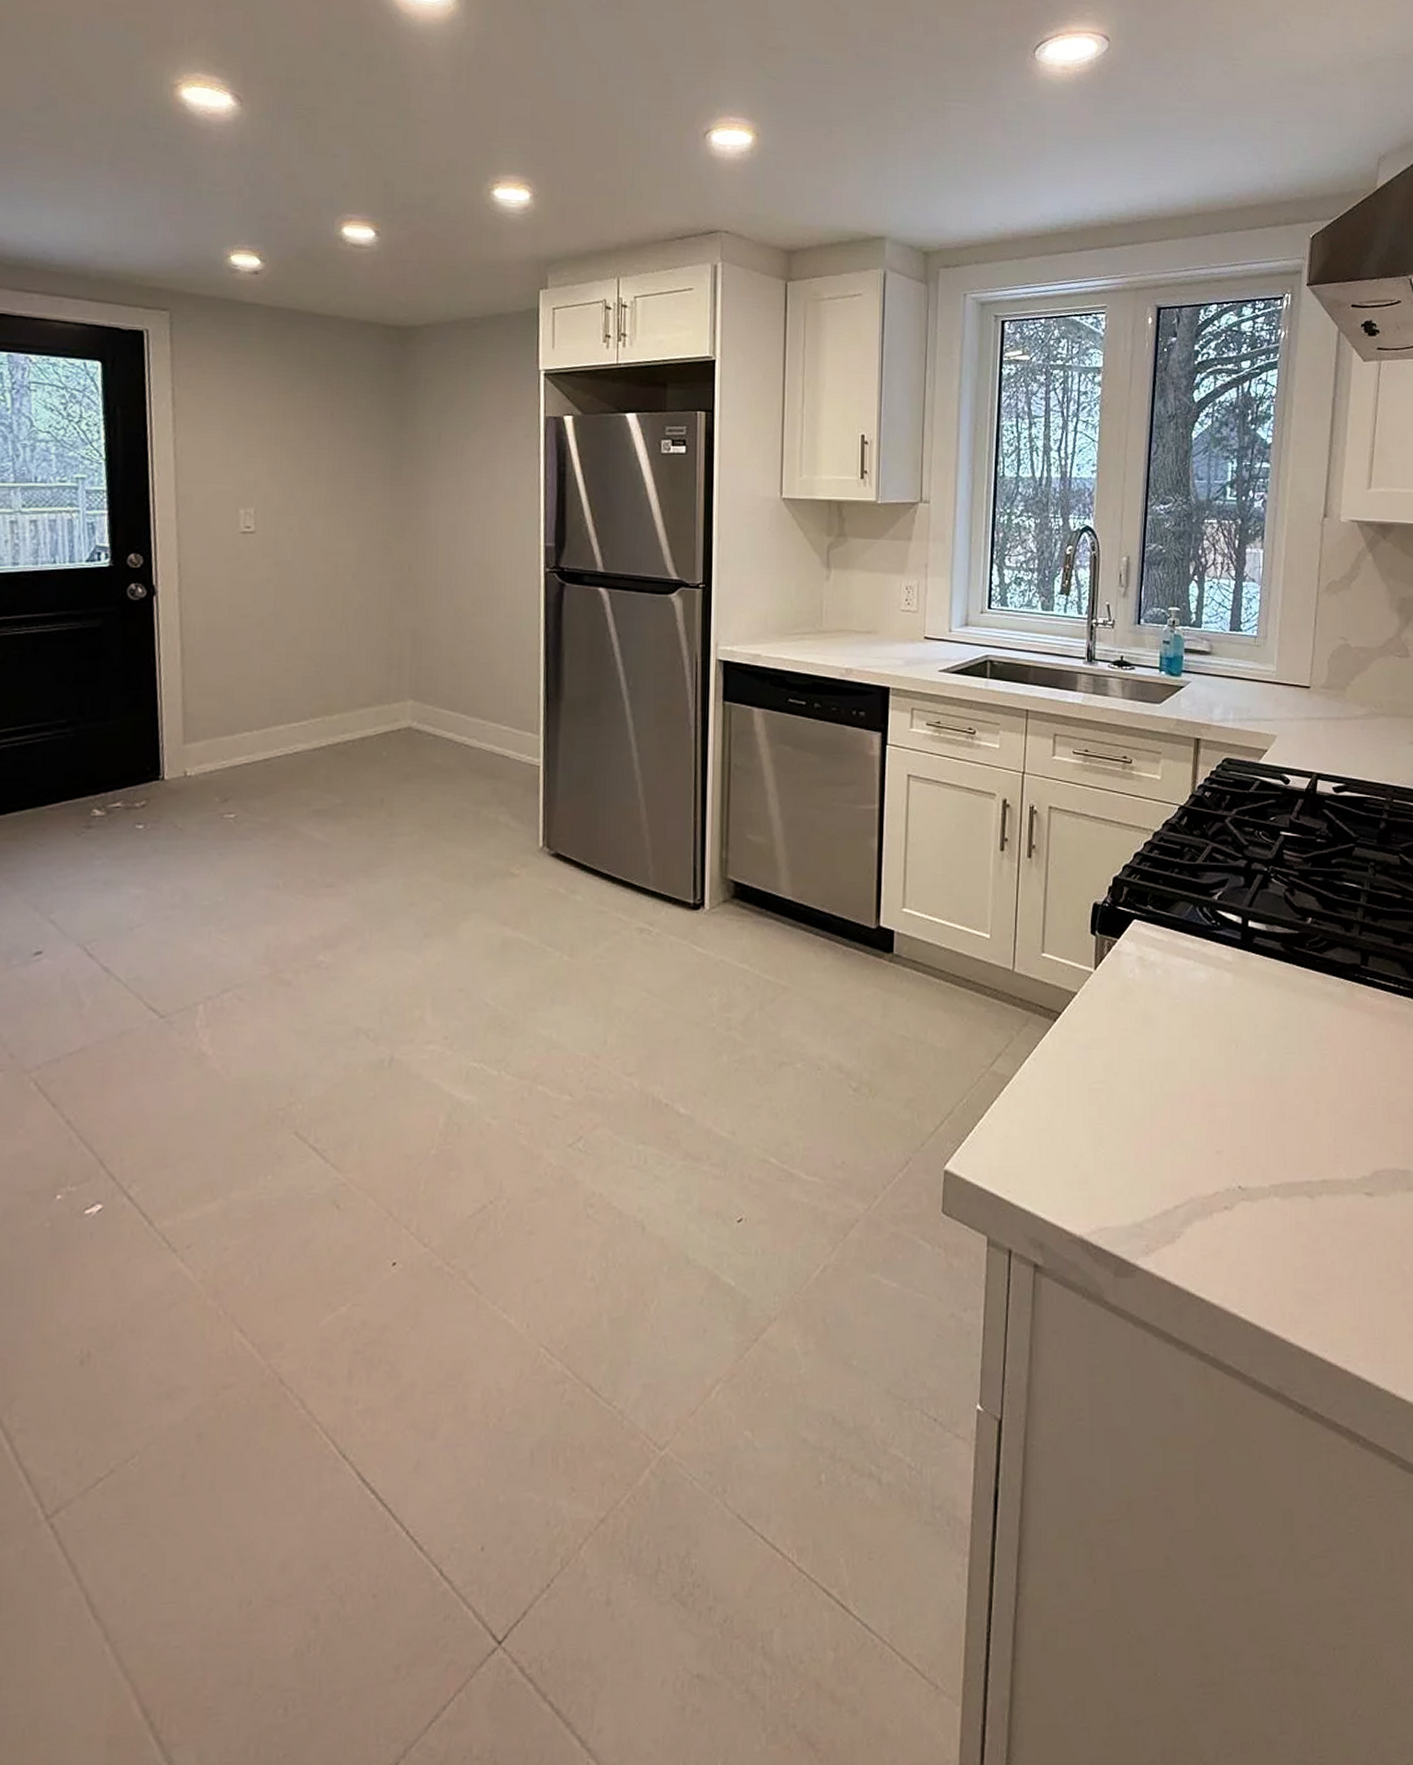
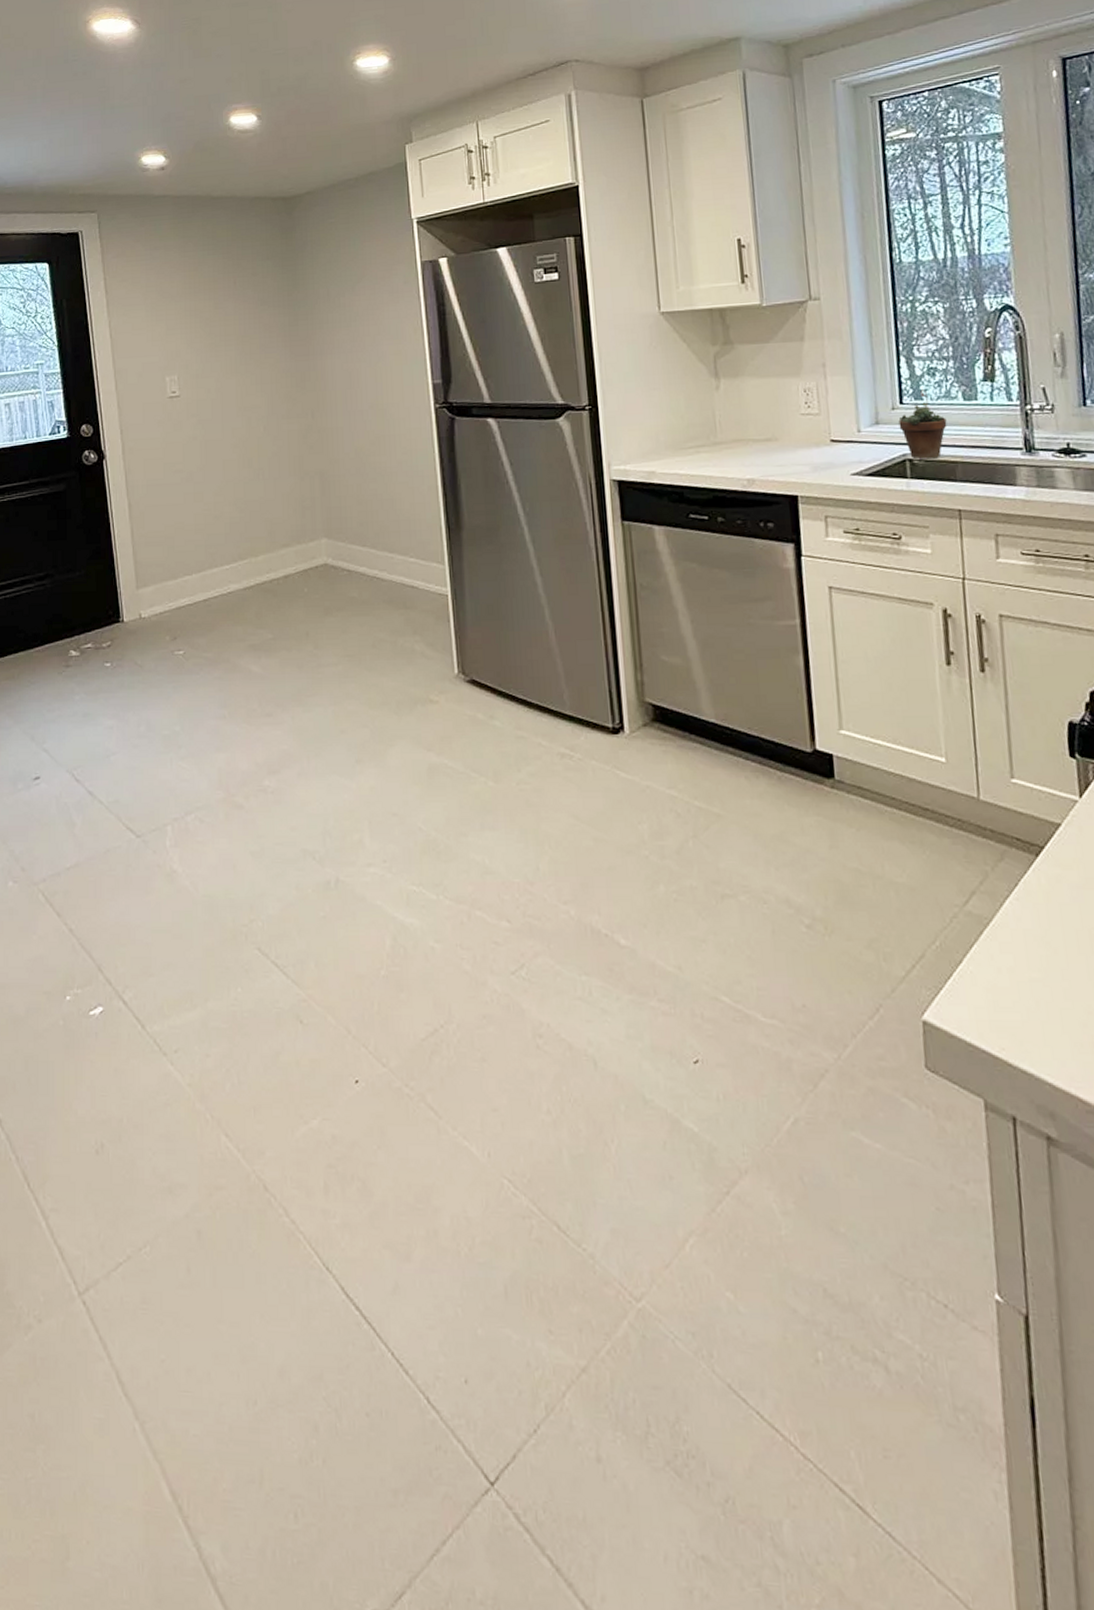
succulent plant: none [985,597,1026,662] -> present [898,389,947,459]

